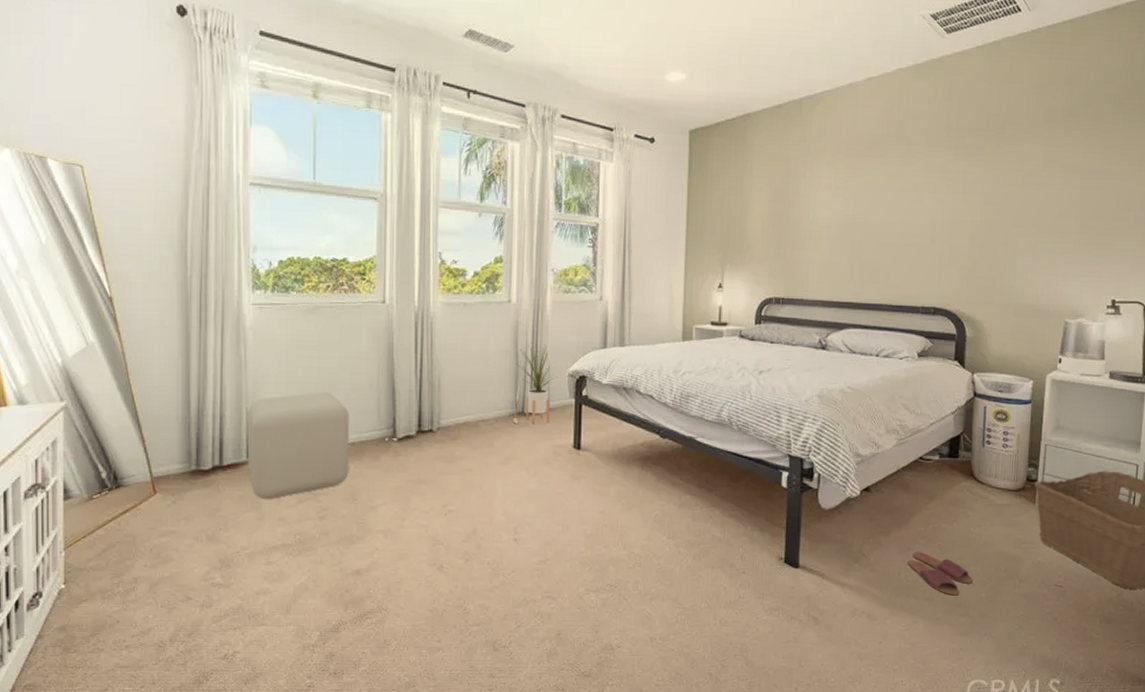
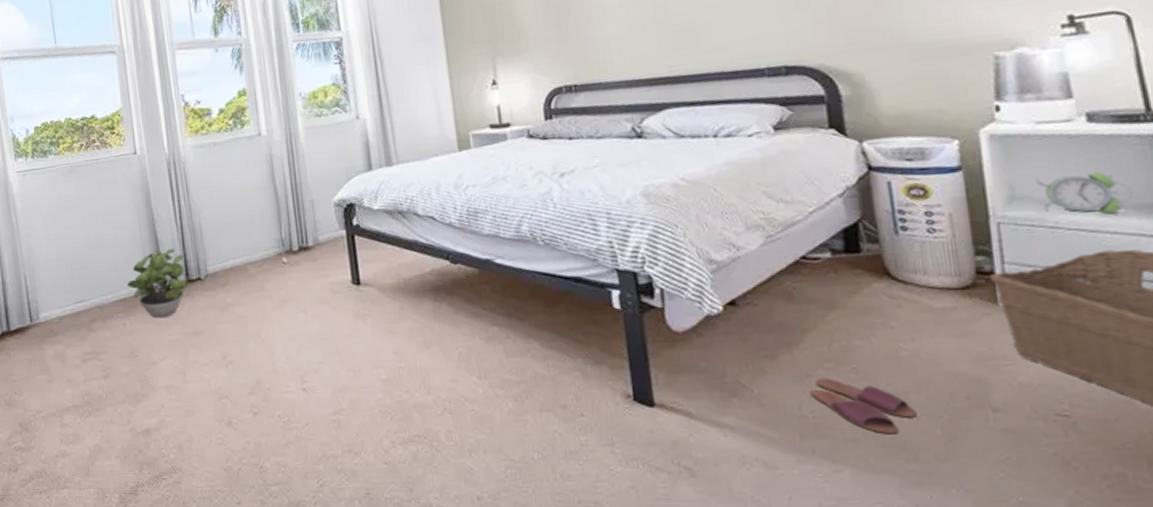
cube: present [247,391,350,500] -> none [25,249,126,362]
potted plant: none [357,399,419,465] -> present [127,249,187,319]
house plant: present [517,341,557,424] -> none [277,173,323,262]
alarm clock: none [1073,414,1125,445] -> present [1036,172,1133,214]

